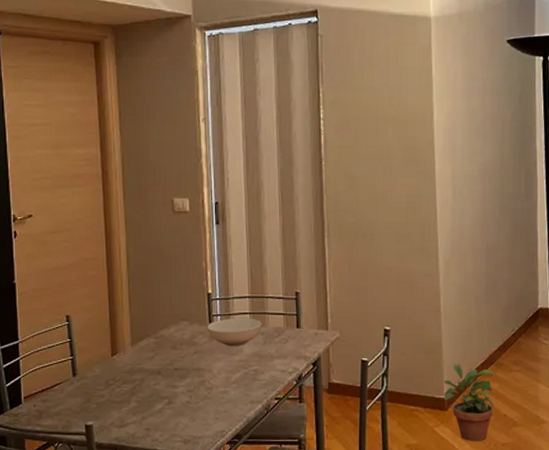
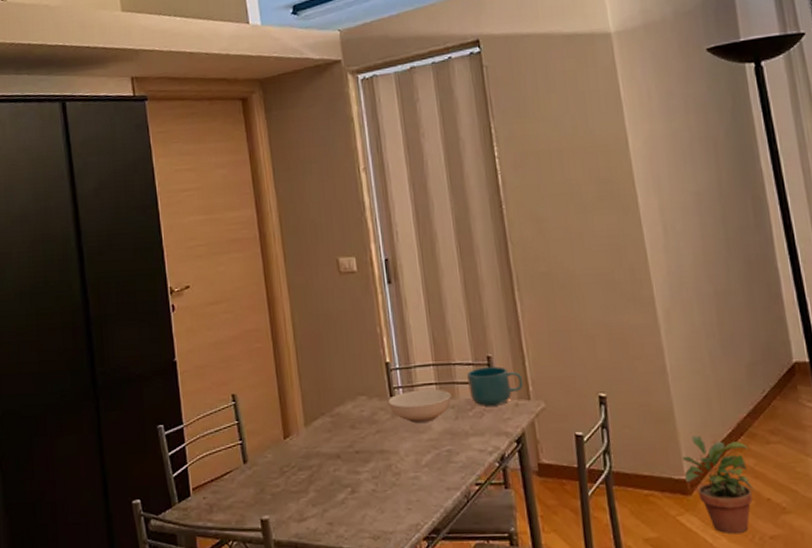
cup: none [276,301,324,334] -> present [466,366,524,406]

